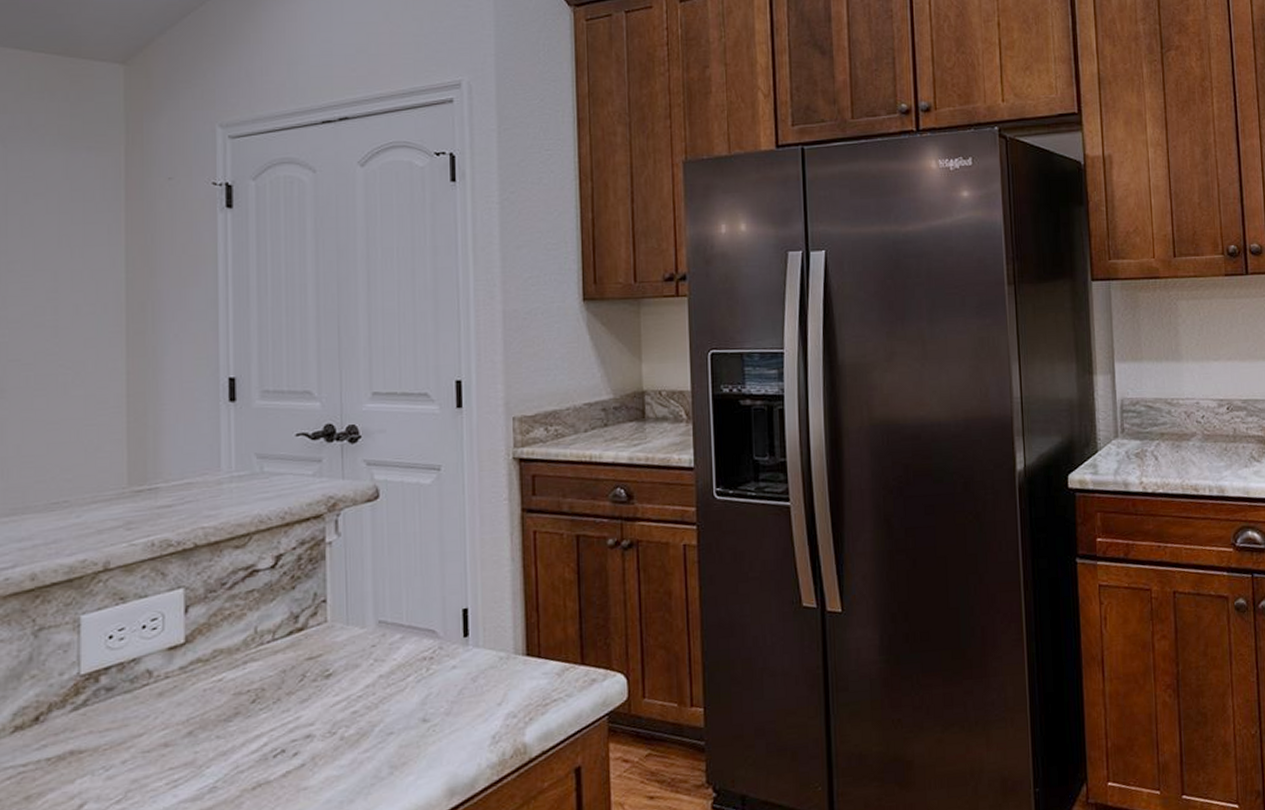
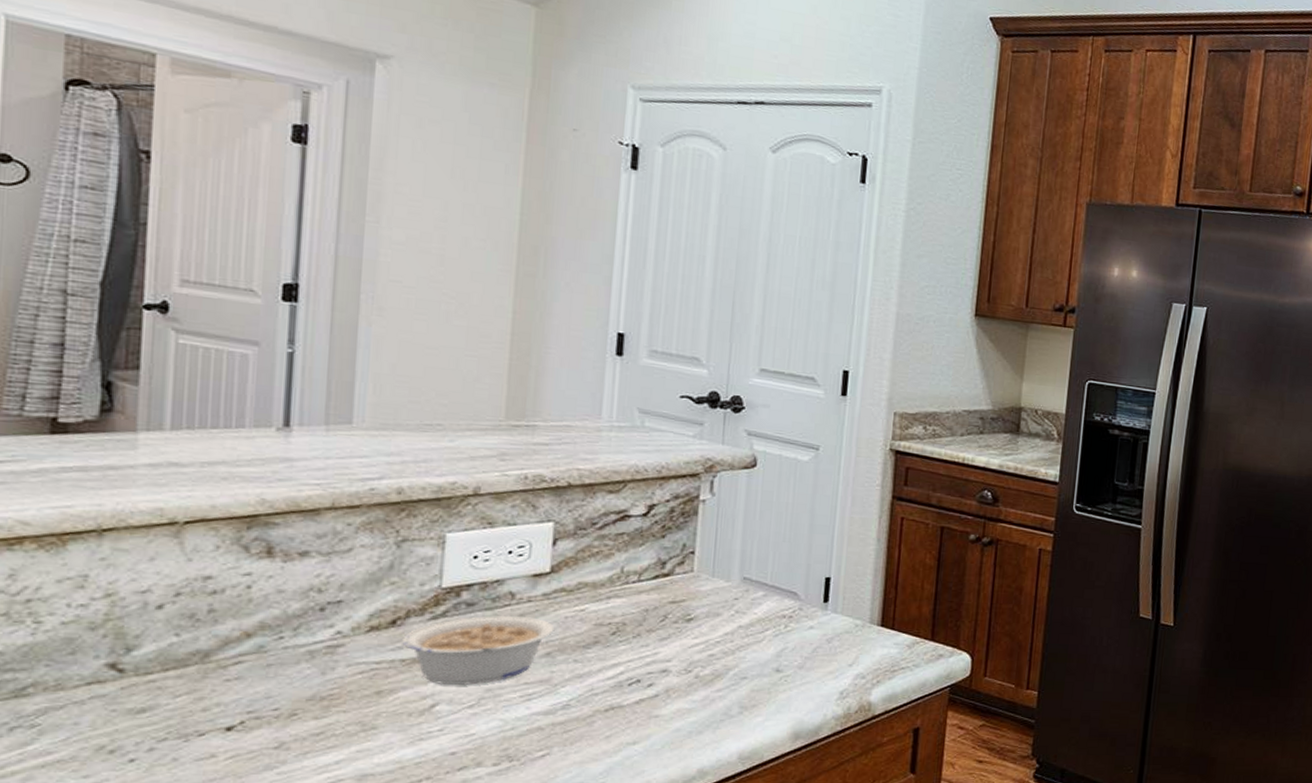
legume: none [46,694,194,781] -> present [402,615,555,685]

